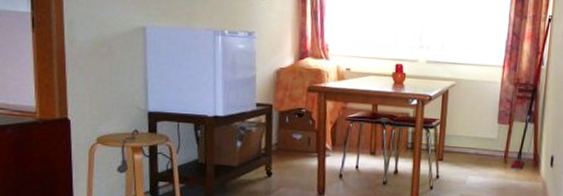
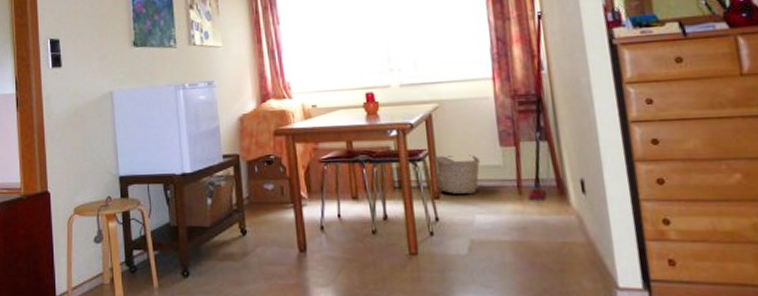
basket: none [441,126,481,159] -> present [432,155,481,194]

